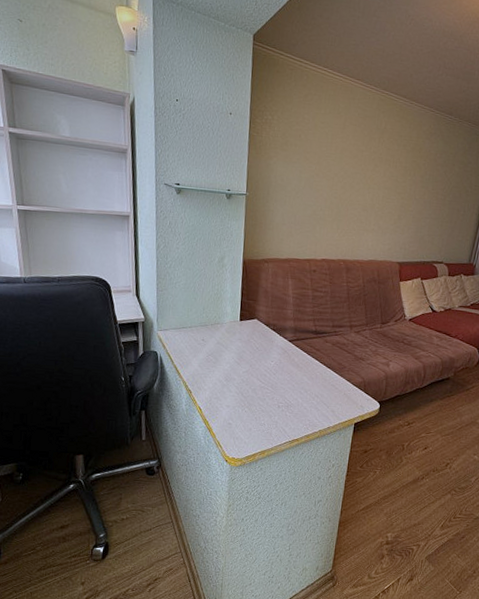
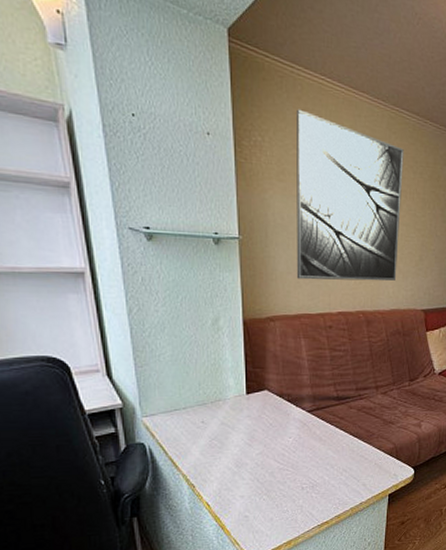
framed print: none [289,94,391,235] -> present [296,109,404,281]

